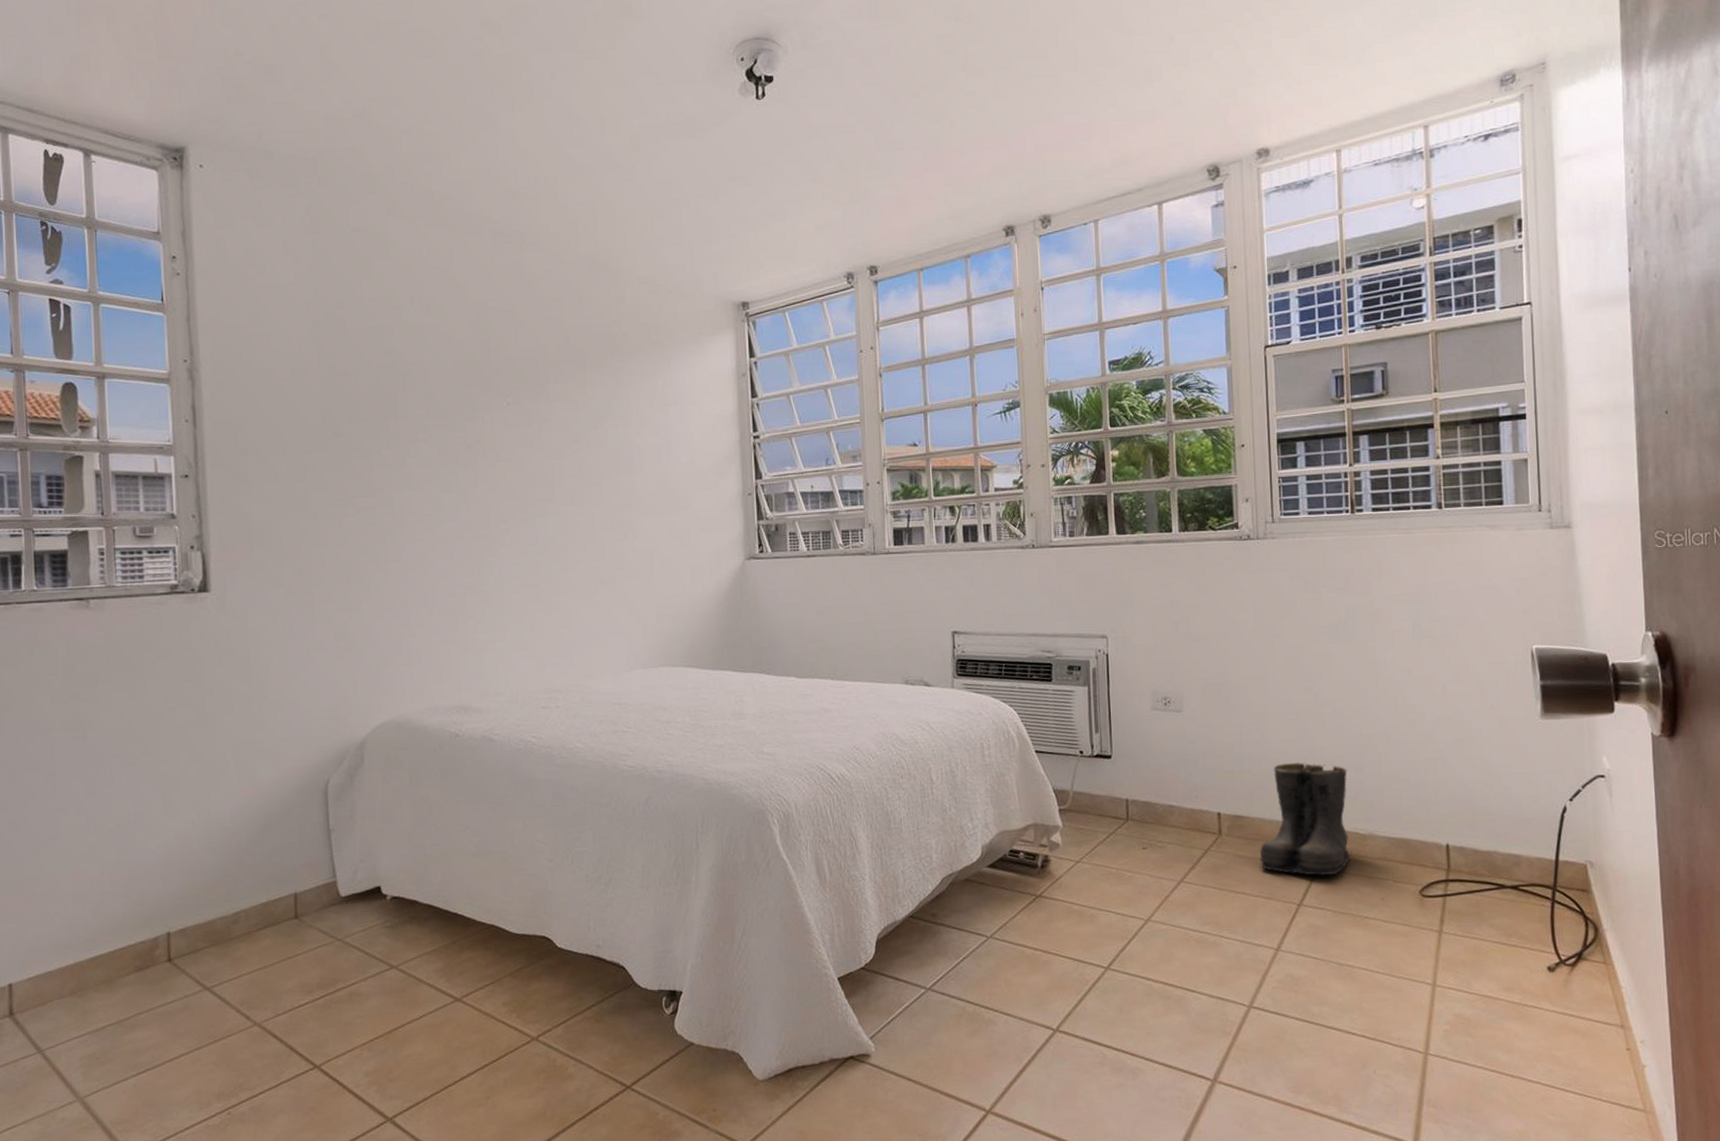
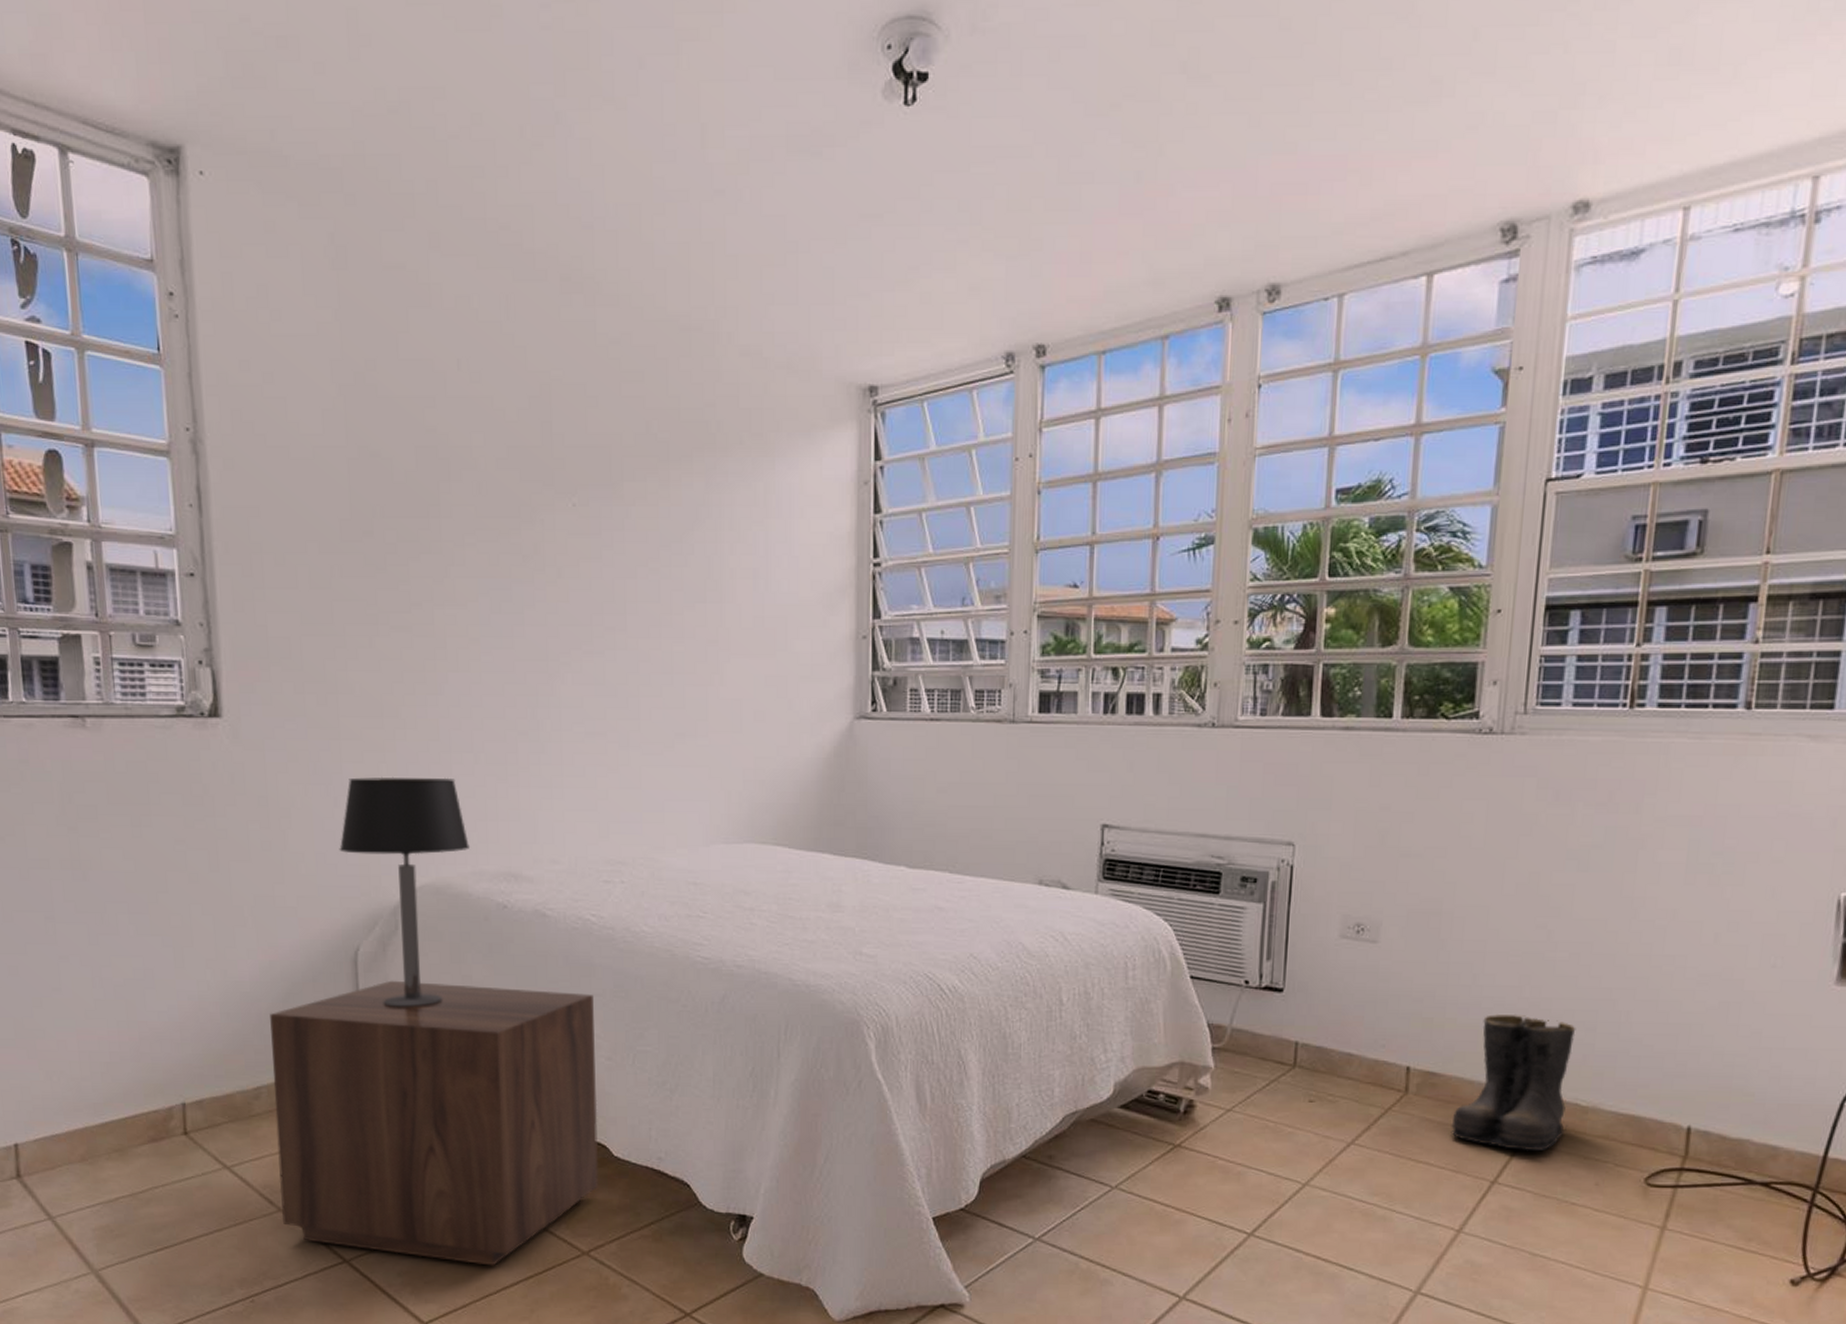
nightstand: none [249,805,545,1059] -> present [270,980,599,1266]
table lamp: none [312,629,426,831] -> present [339,776,469,1008]

